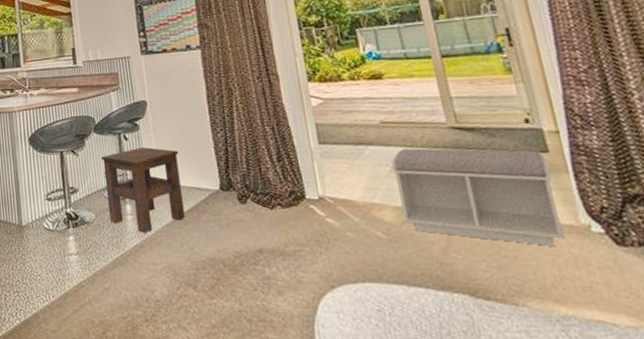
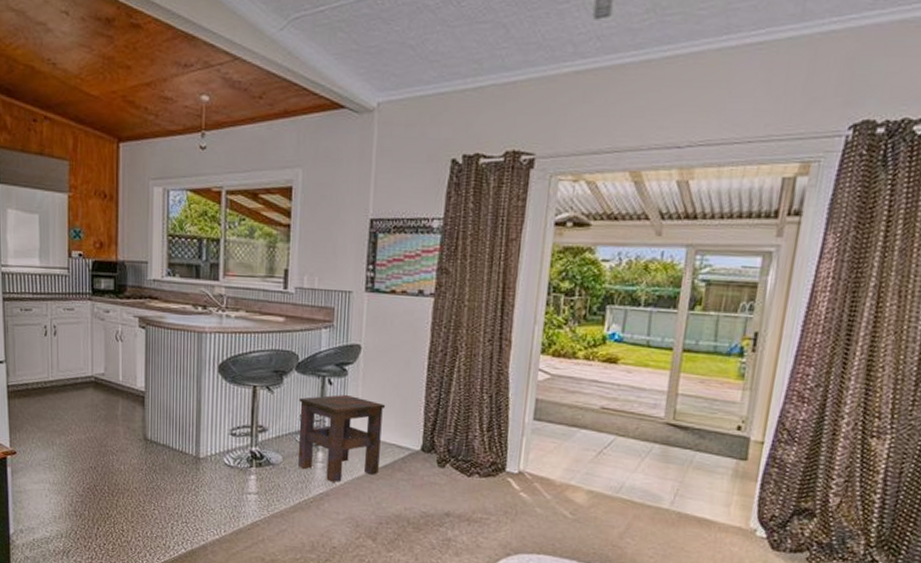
bench: present [390,148,567,247] -> none [591,437,743,544]

